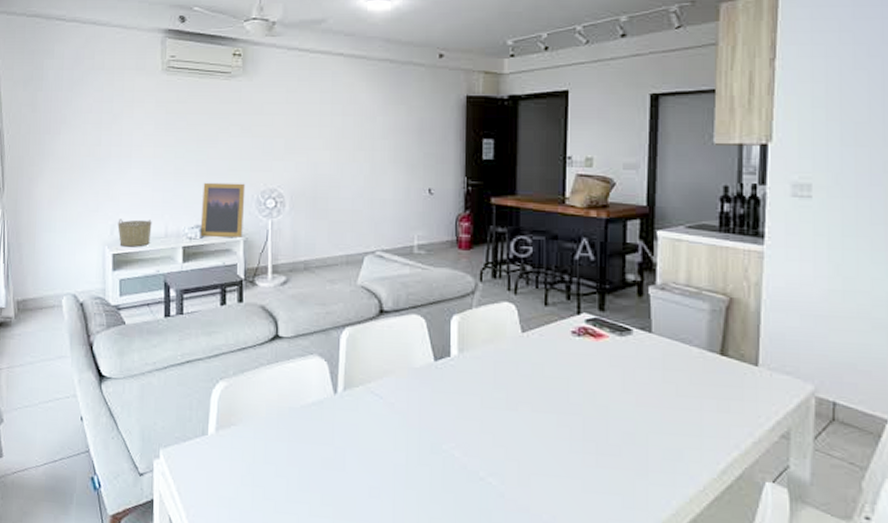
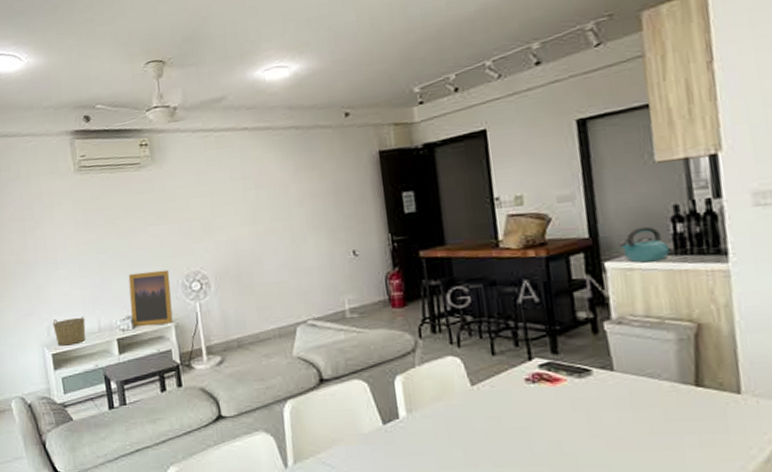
kettle: none [672,202,716,236] -> present [619,226,671,263]

